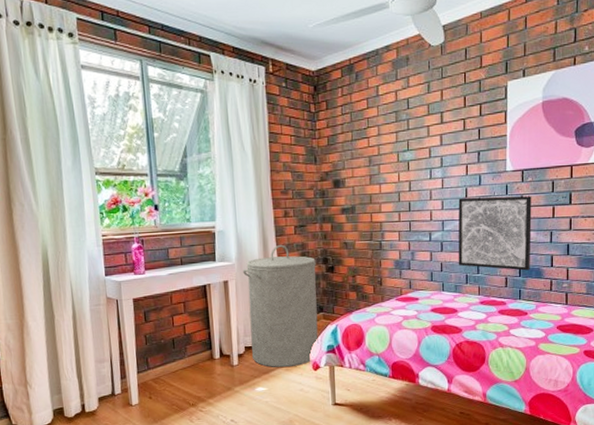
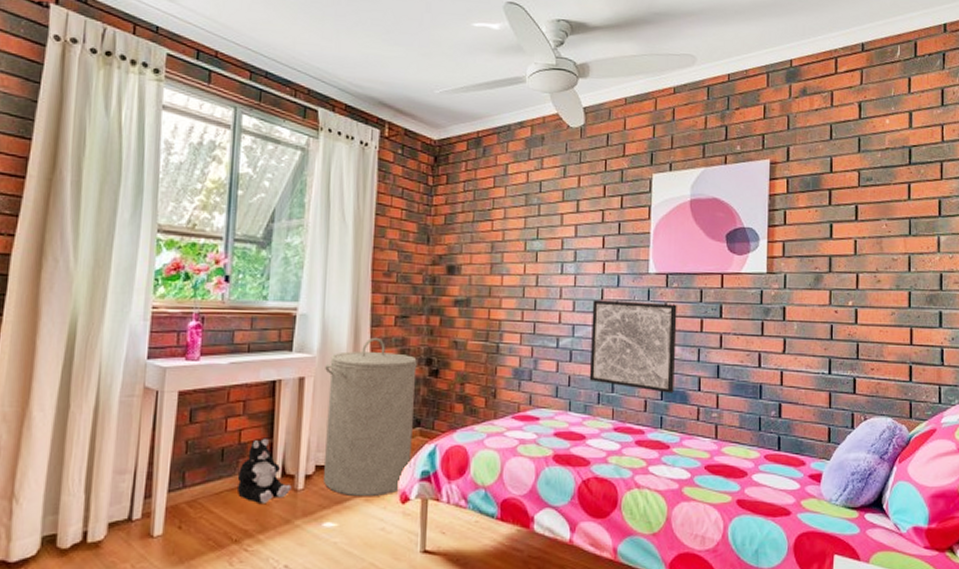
plush toy: none [187,329,229,378] -> present [237,437,292,505]

